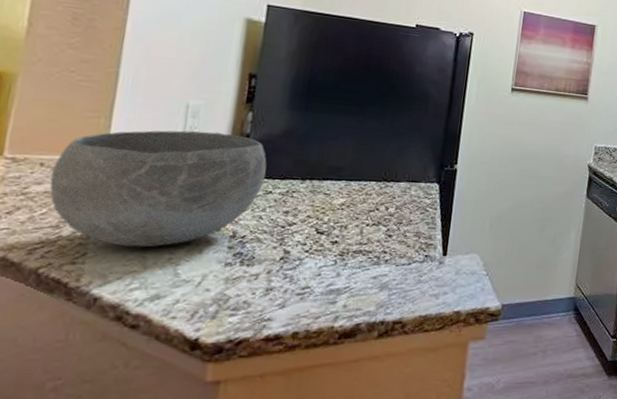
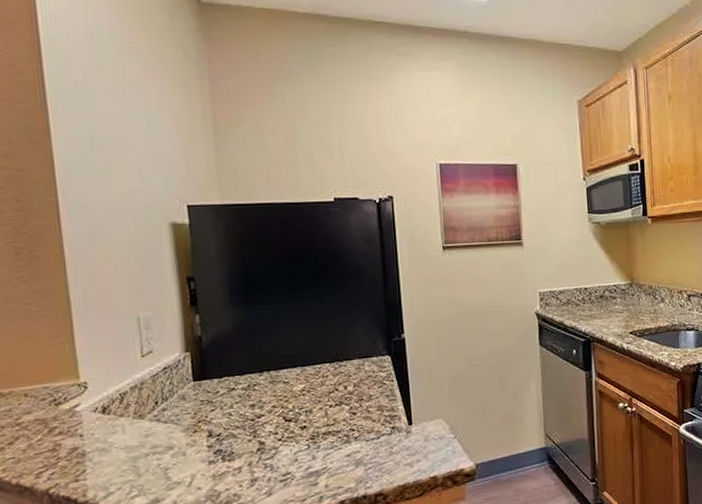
bowl: present [49,130,267,248] -> none [35,339,225,460]

